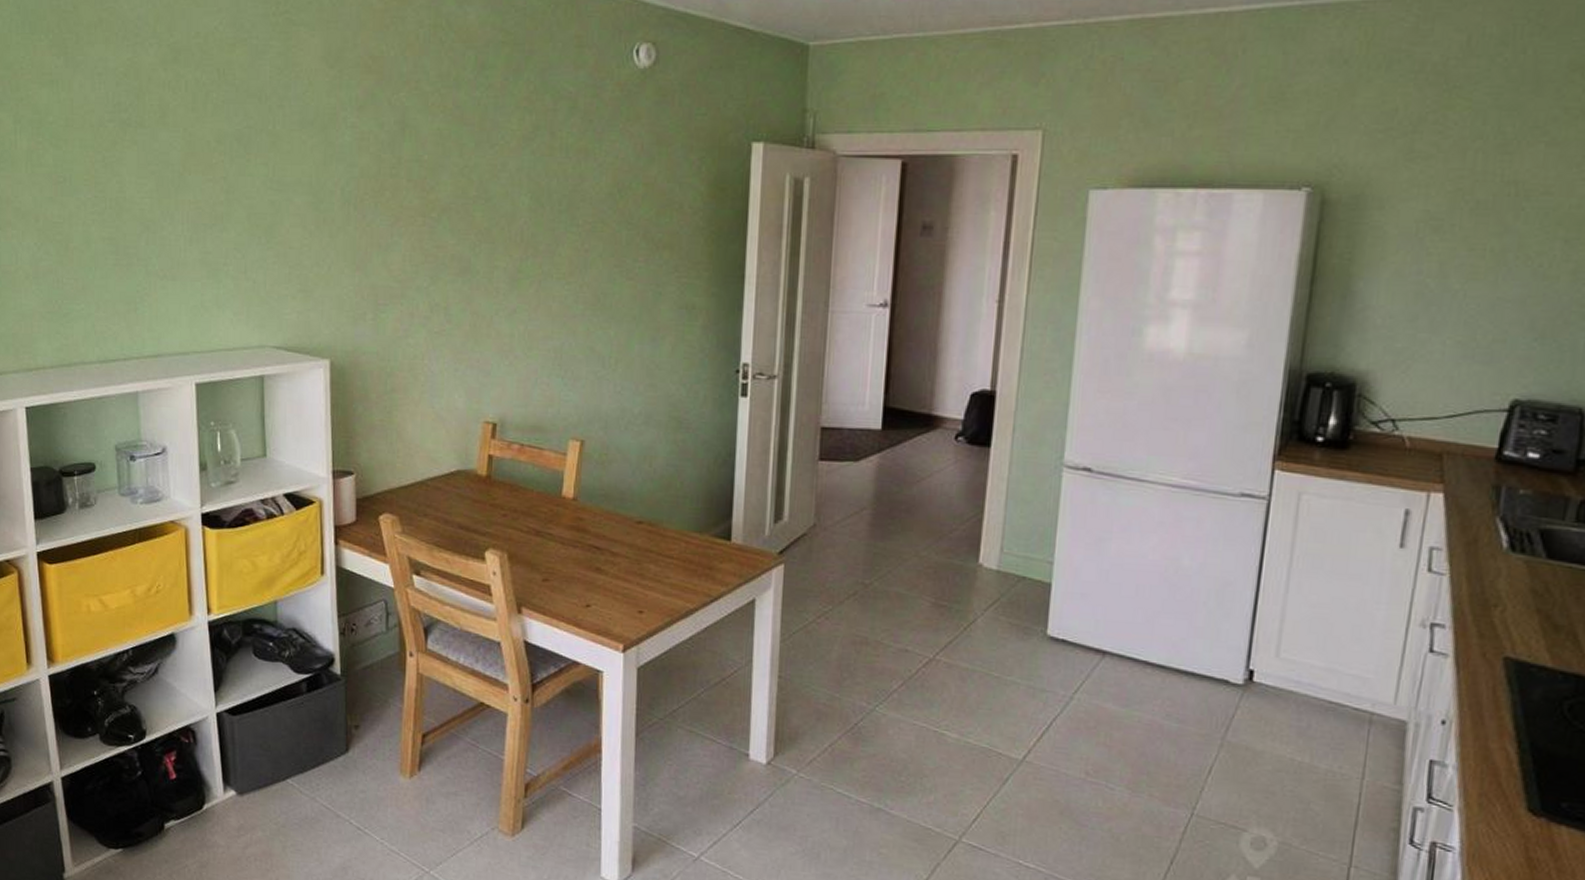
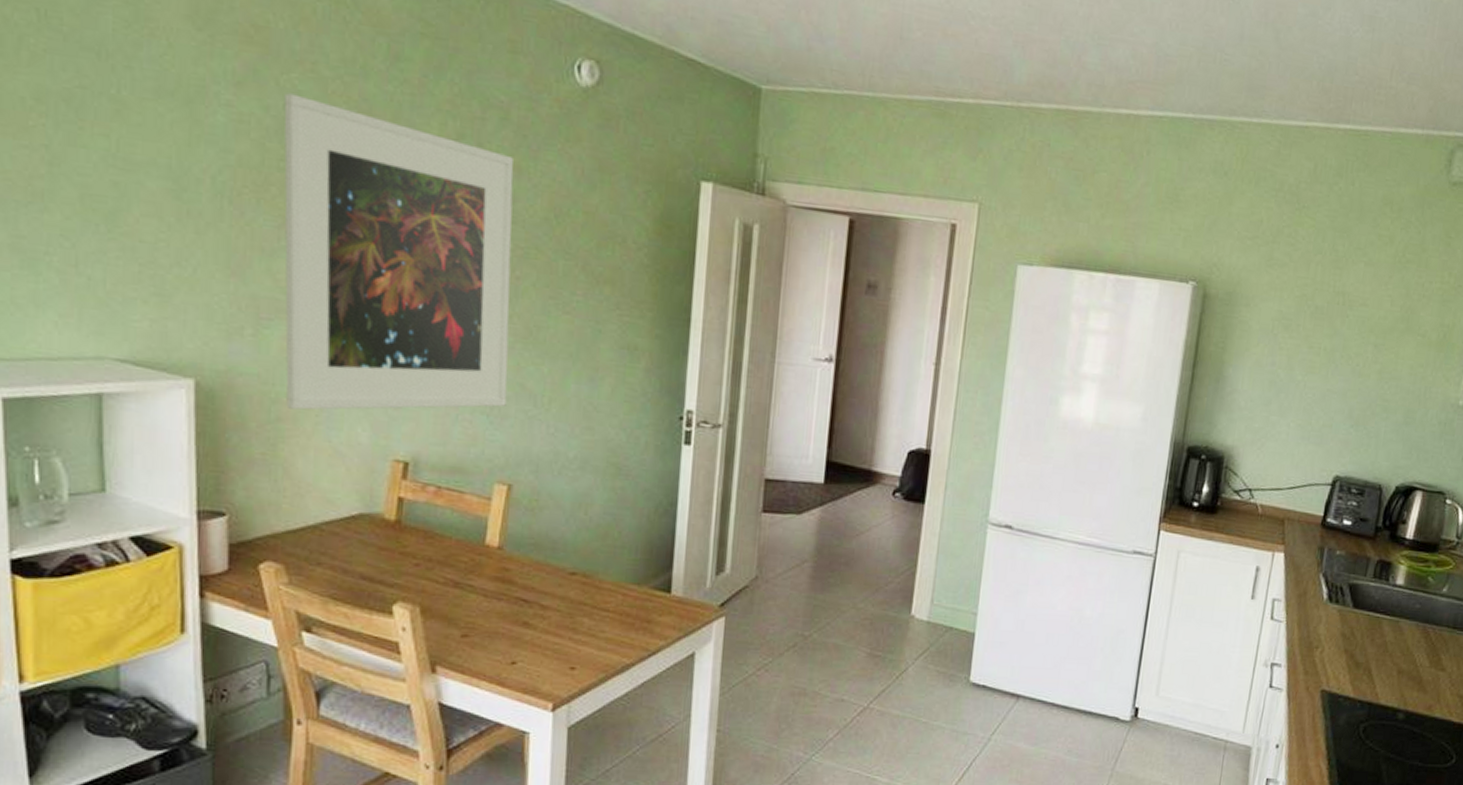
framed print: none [395,110,582,381] -> present [284,93,514,410]

